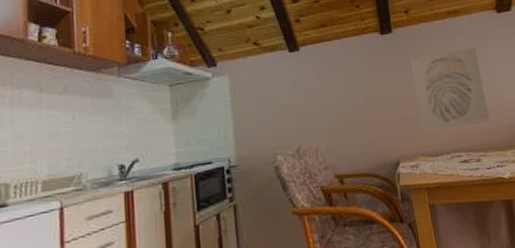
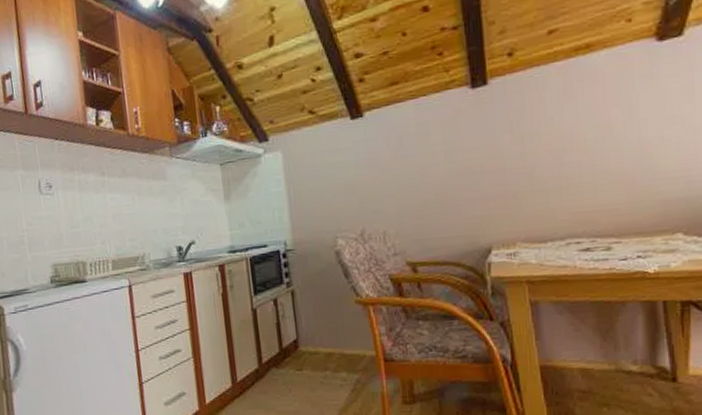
wall art: present [411,47,490,130] -> none [514,95,632,210]

